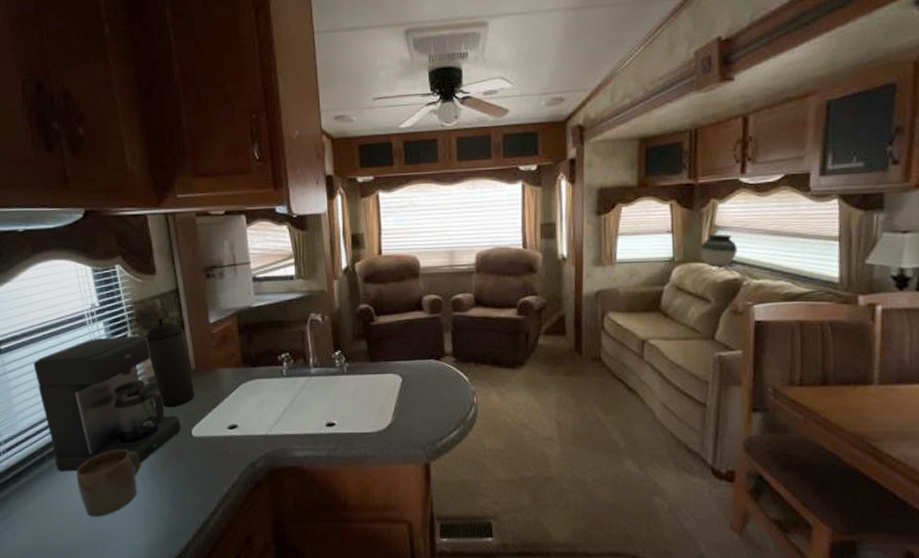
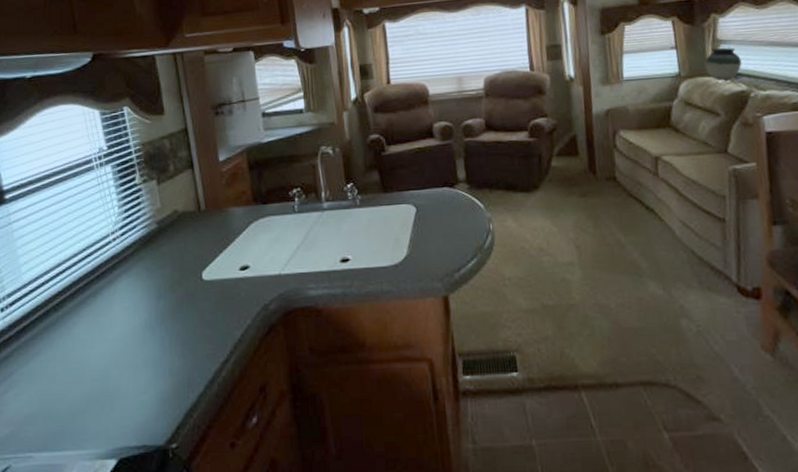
coffee maker: present [33,335,181,472] -> none [39,178,191,325]
mug: present [76,450,141,517] -> none [82,298,149,372]
canister: present [145,318,195,408] -> none [154,158,205,251]

